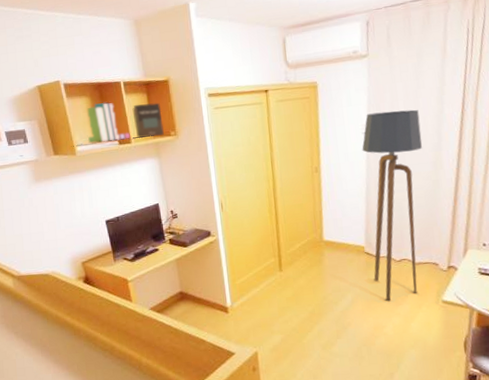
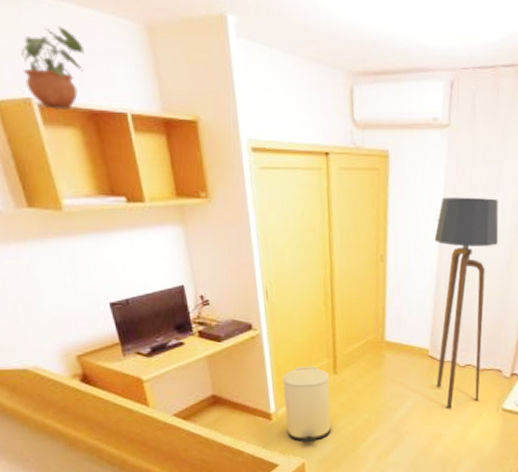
potted plant: none [54,31,94,86] -> present [20,26,85,110]
books: present [87,102,131,144] -> none [76,139,143,198]
books: present [132,102,164,138] -> none [145,149,191,196]
pedal bin: none [236,265,280,334] -> present [283,366,332,443]

